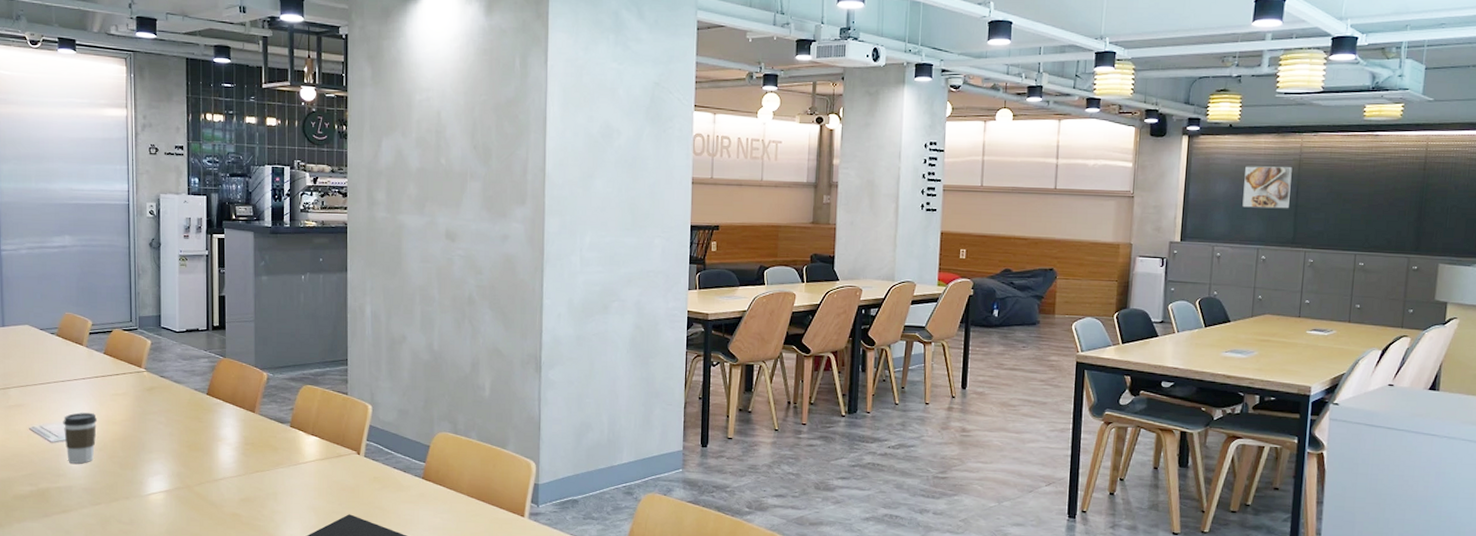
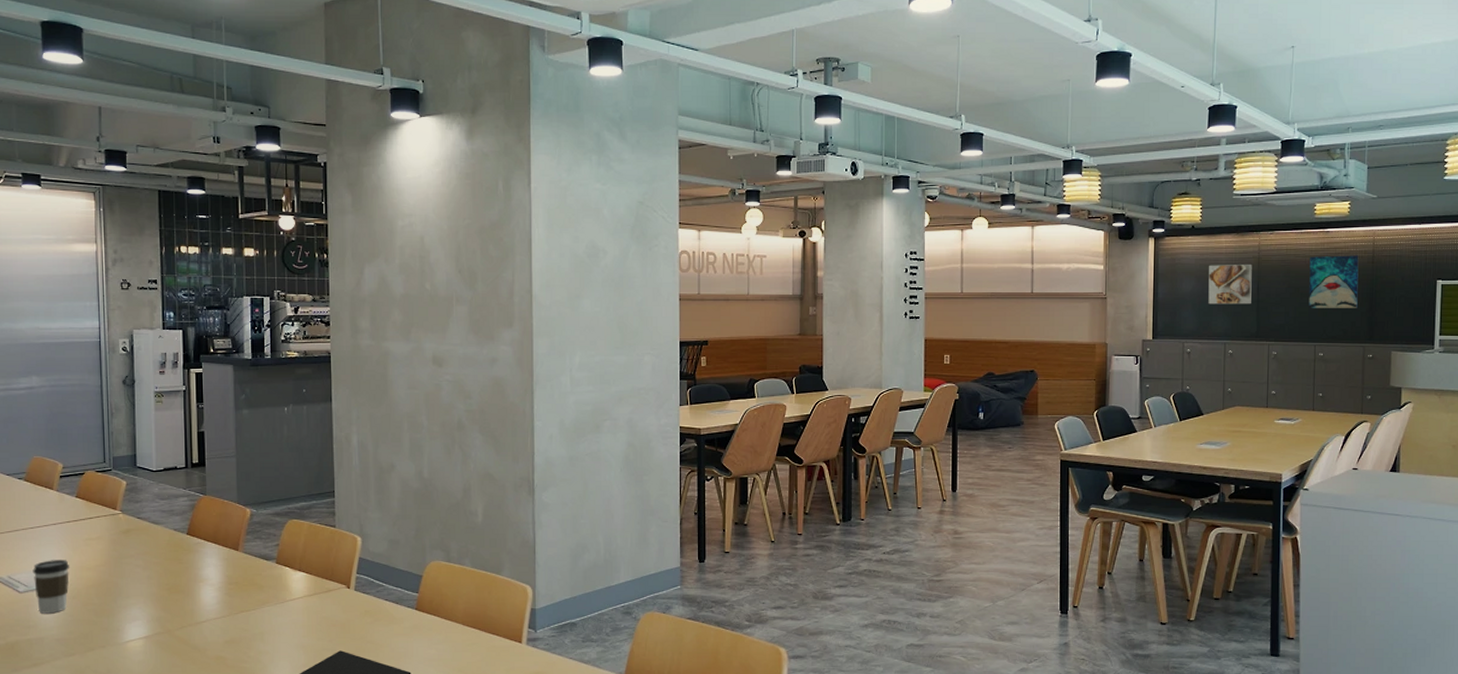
wall art: none [1351,160,1410,217] -> present [1308,255,1359,308]

